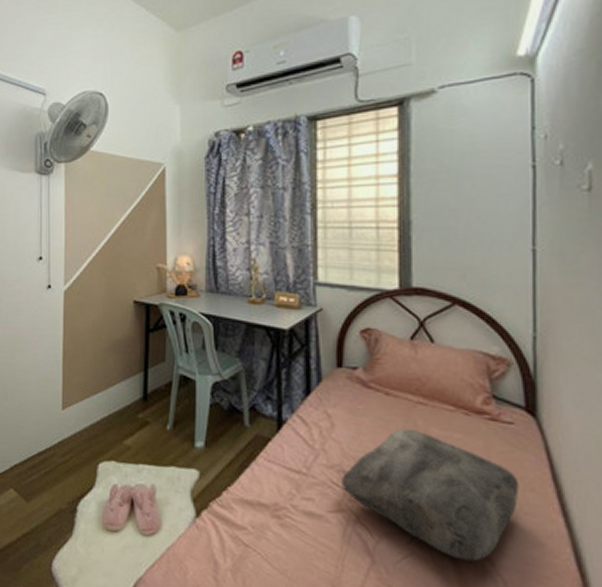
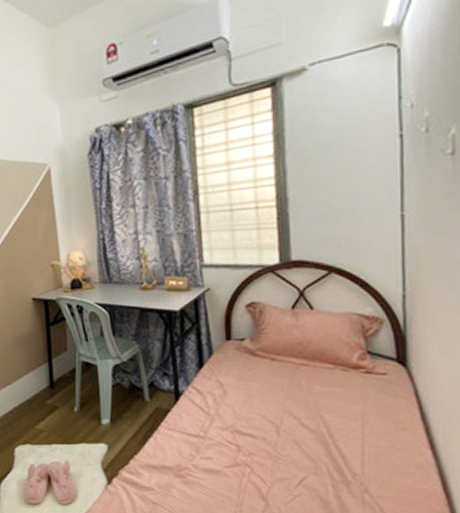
cushion: present [342,428,520,562] -> none [236,388,393,495]

